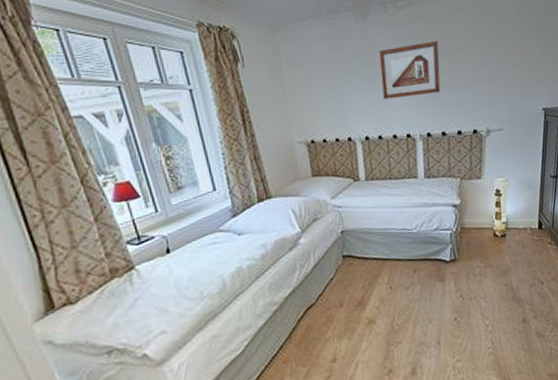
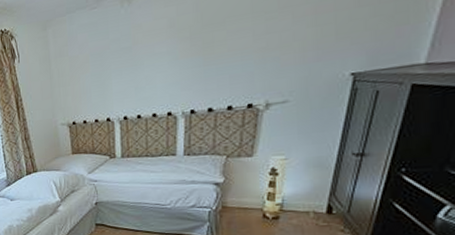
picture frame: present [379,41,441,99] -> none [143,12,212,79]

